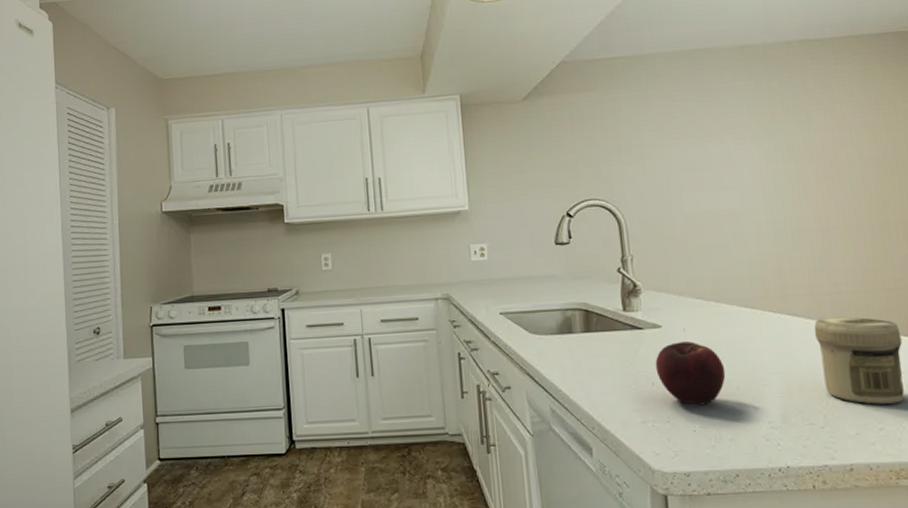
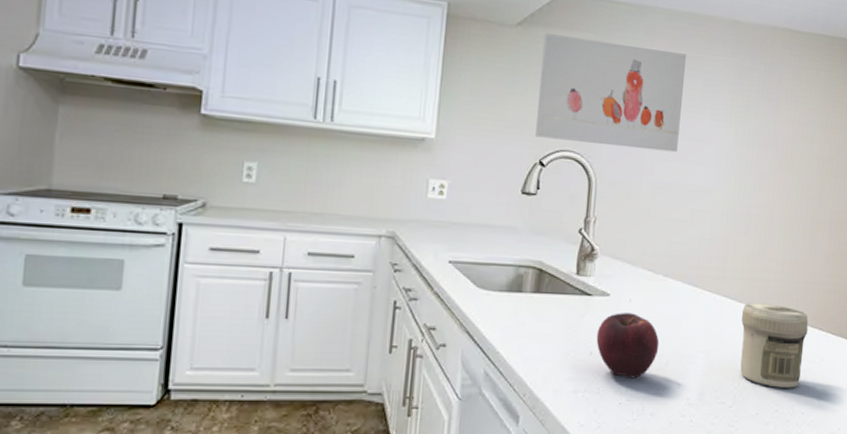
wall art: none [550,88,705,193] -> present [535,33,687,153]

